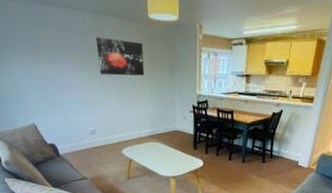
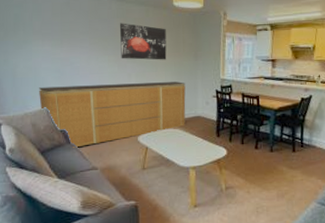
sideboard: none [24,97,165,160] -> present [39,82,186,148]

